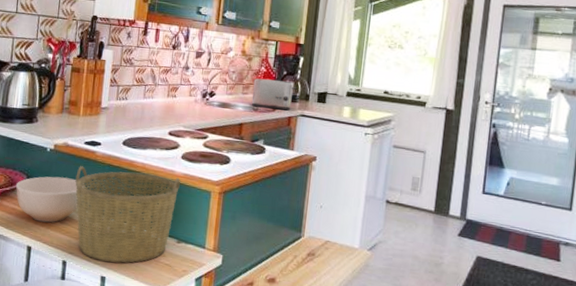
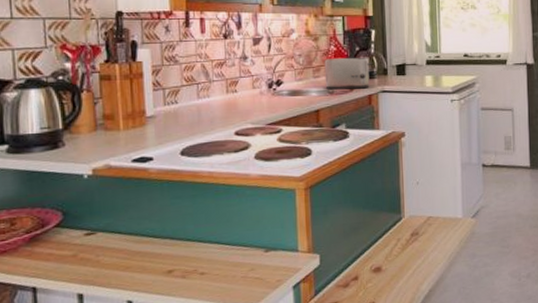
bowl: present [15,176,85,223] -> none [48,204,141,263]
basket: present [75,166,180,263] -> none [127,180,258,292]

